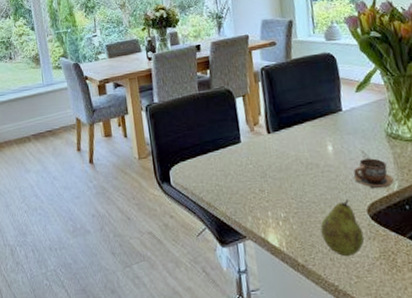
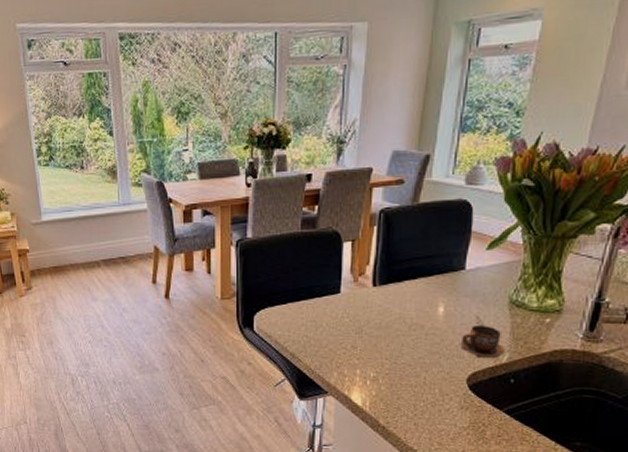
fruit: present [320,198,365,257] -> none [410,365,457,424]

